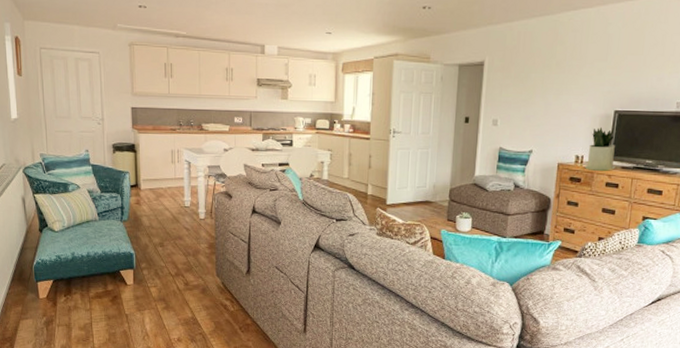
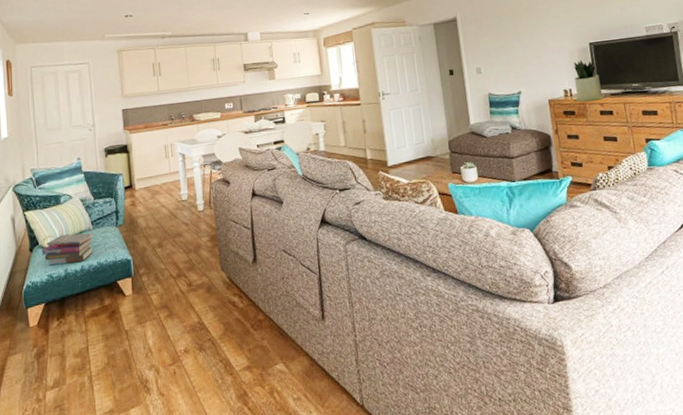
books: none [50,220,100,249] -> present [41,233,94,266]

